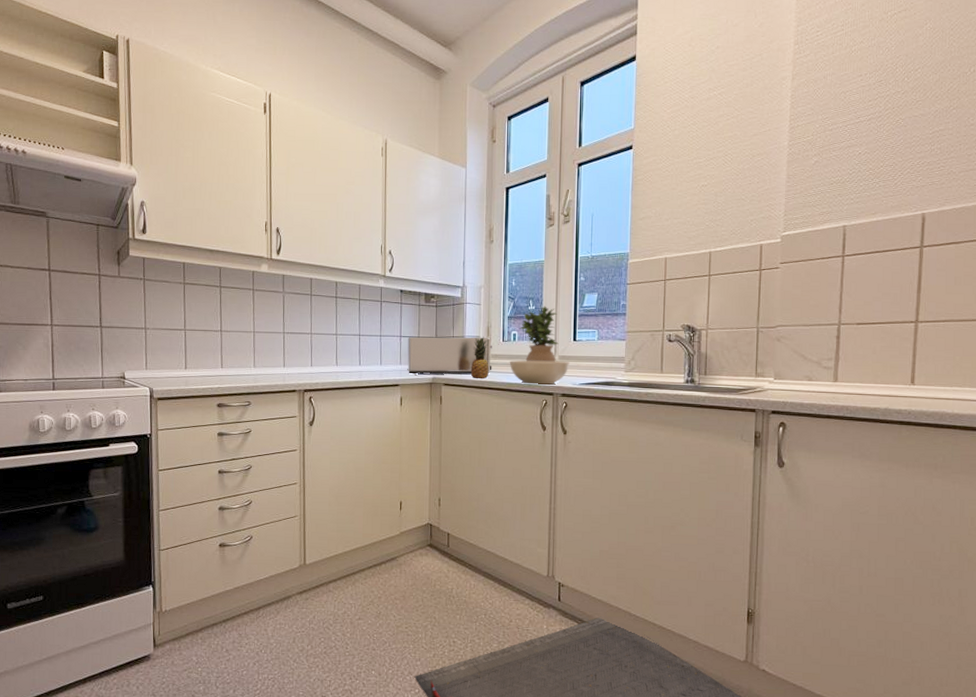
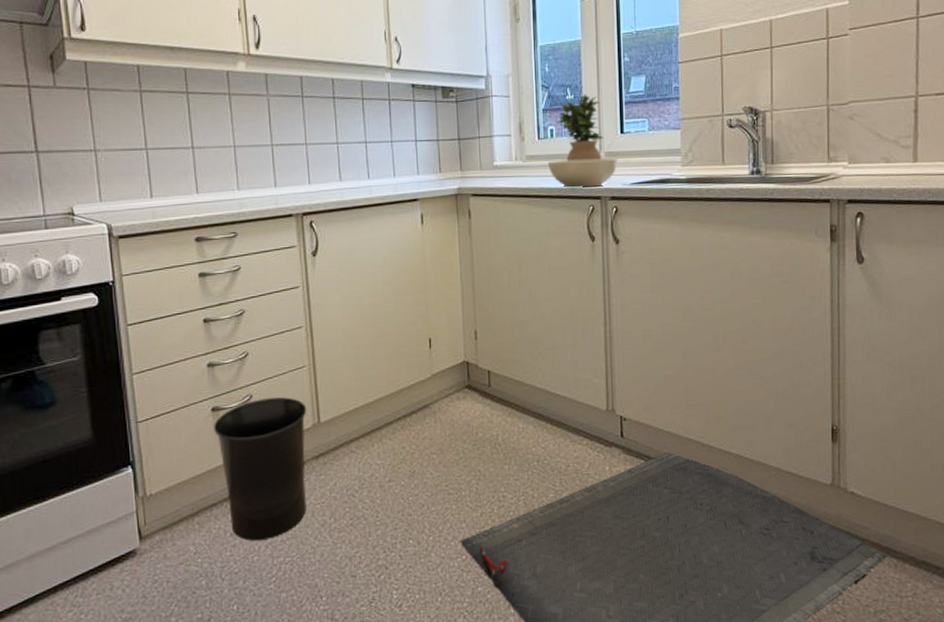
waste bin: none [220,540,296,658] -> present [214,397,307,541]
toaster: present [407,336,493,375] -> none [425,135,528,186]
fruit: present [470,336,489,380] -> none [502,134,524,187]

